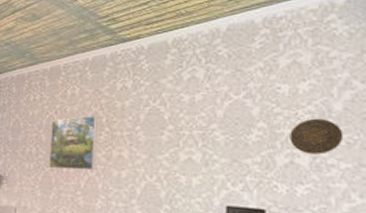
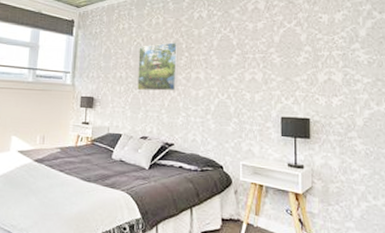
decorative plate: present [290,118,344,155] -> none [328,42,366,72]

